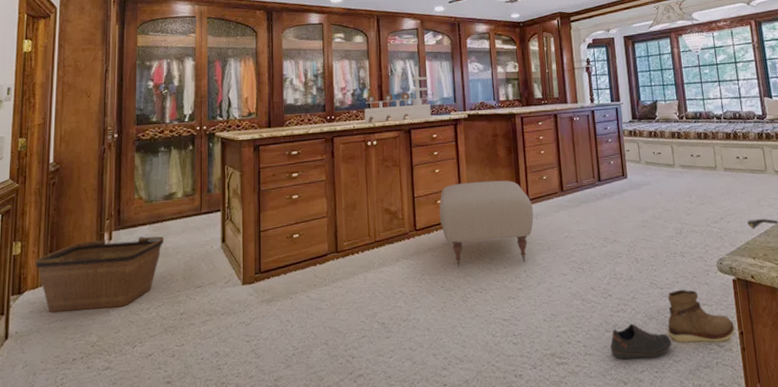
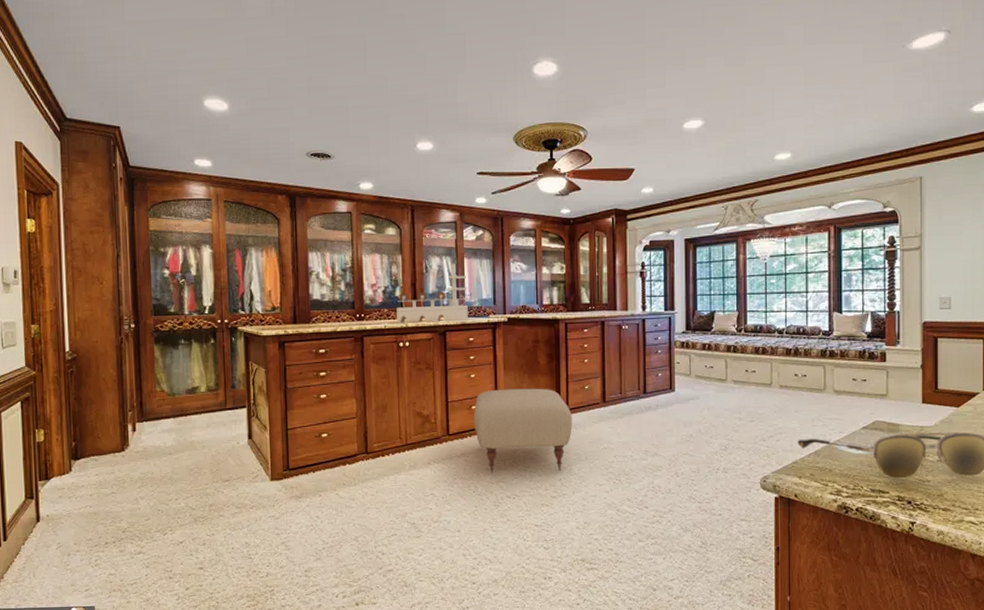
bicycle basket: present [35,236,165,313] -> none [60,429,190,498]
shoe: present [610,323,672,360] -> none [641,534,706,568]
boot: present [667,289,736,343] -> none [702,504,772,556]

